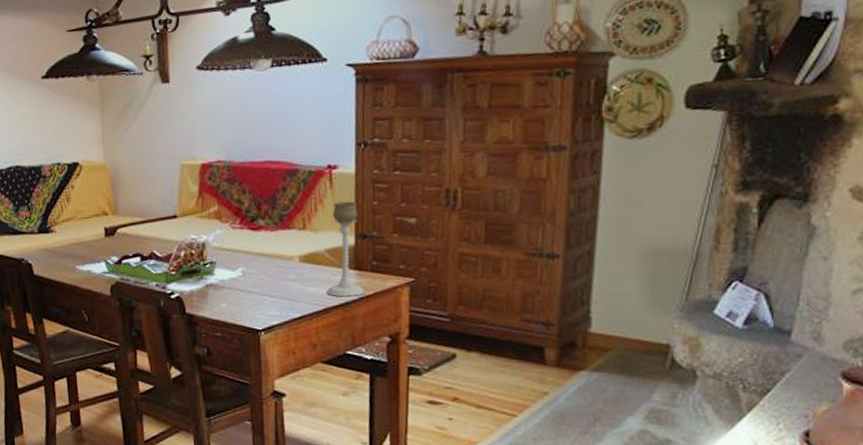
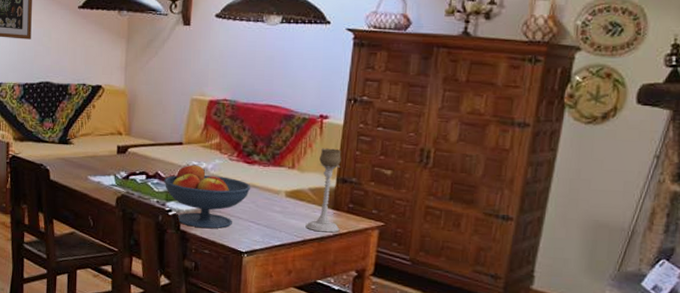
fruit bowl: none [161,238,260,309] -> present [164,163,251,229]

